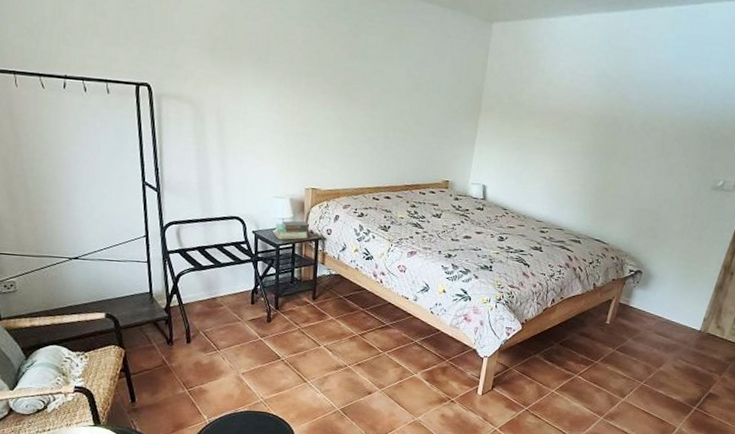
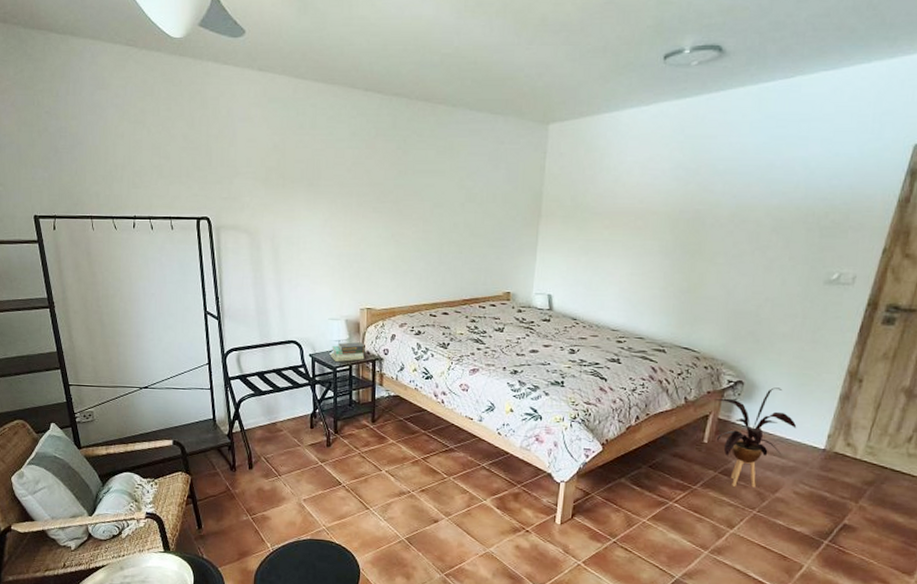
house plant: none [617,277,681,363] -> present [714,387,797,488]

